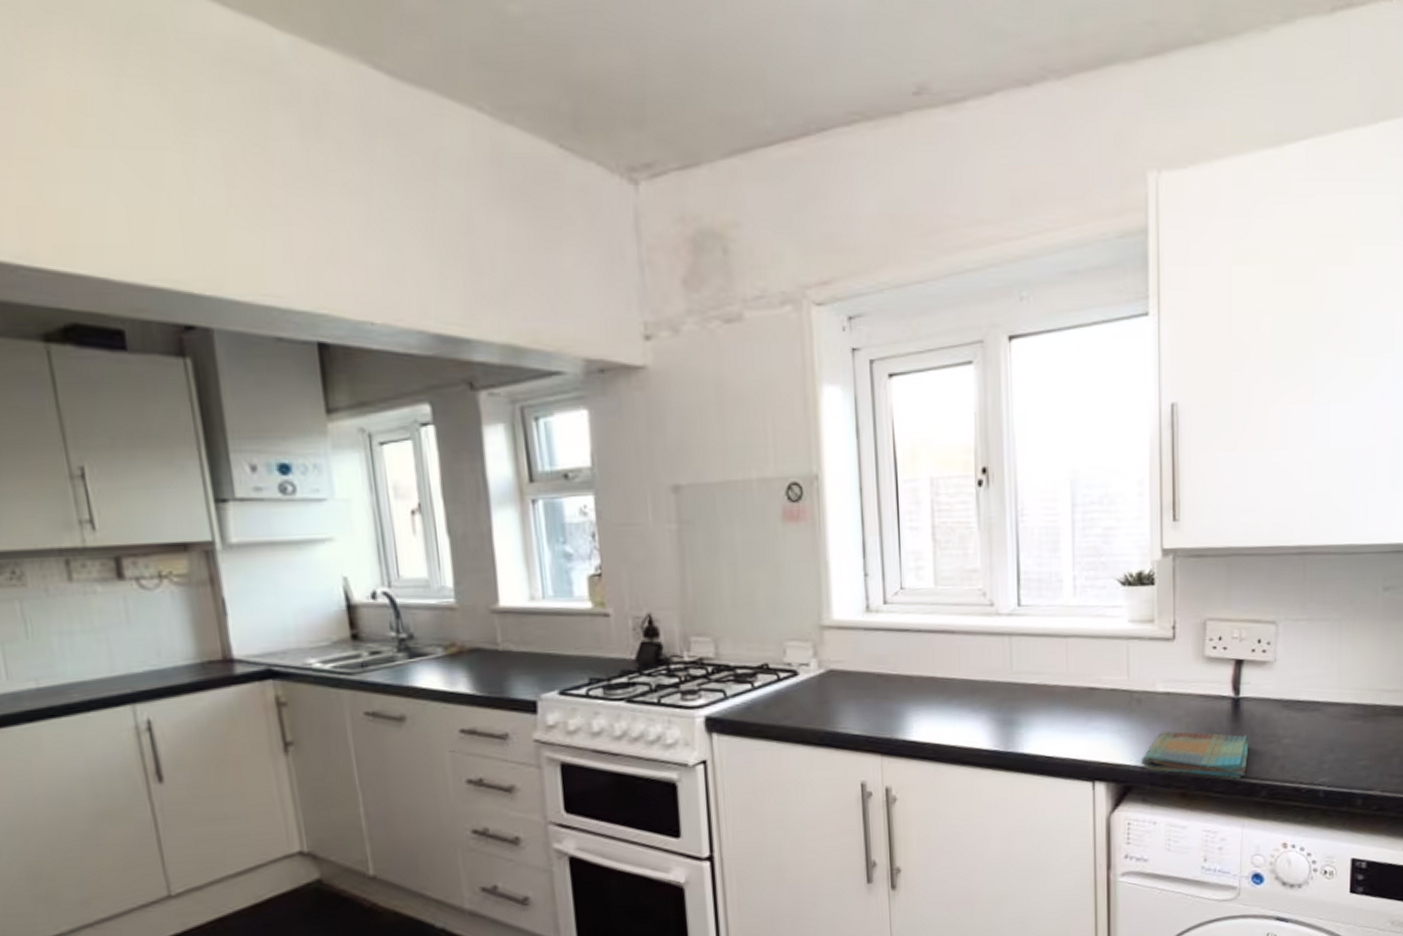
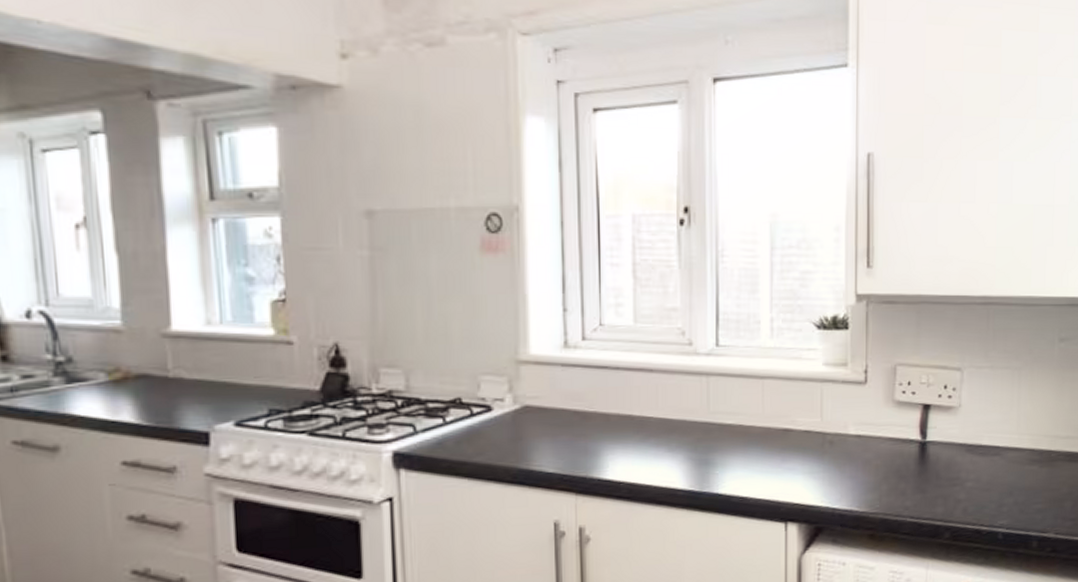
dish towel: present [1141,730,1249,779] -> none [832,472,935,521]

